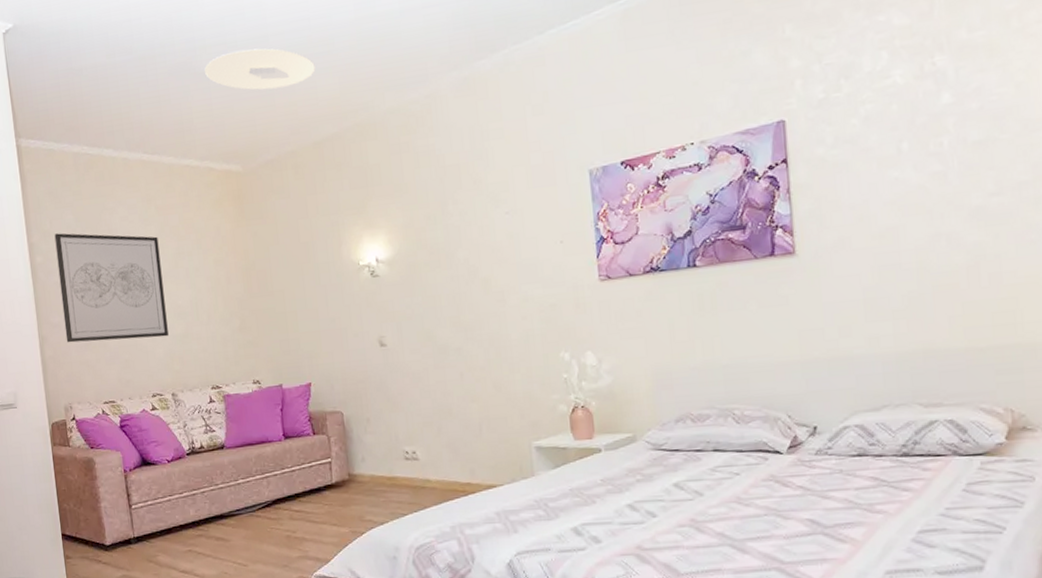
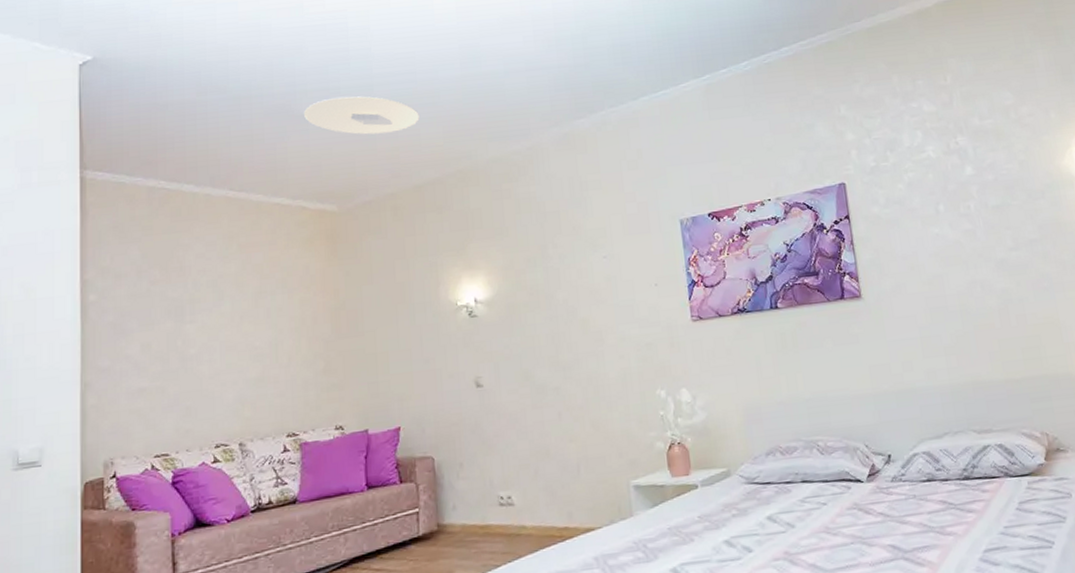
wall art: present [54,233,169,343] -> none [114,269,241,390]

